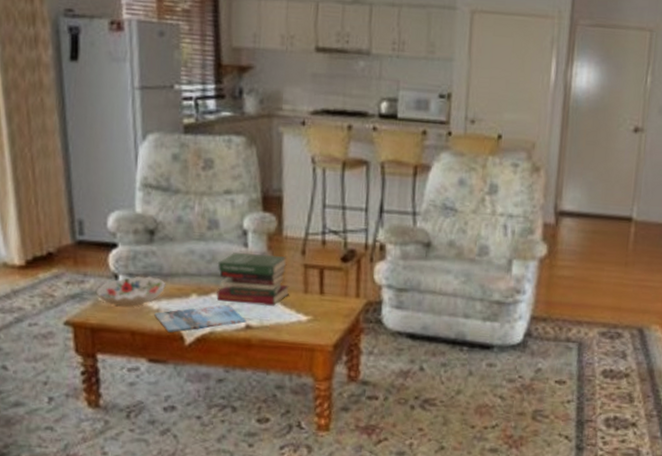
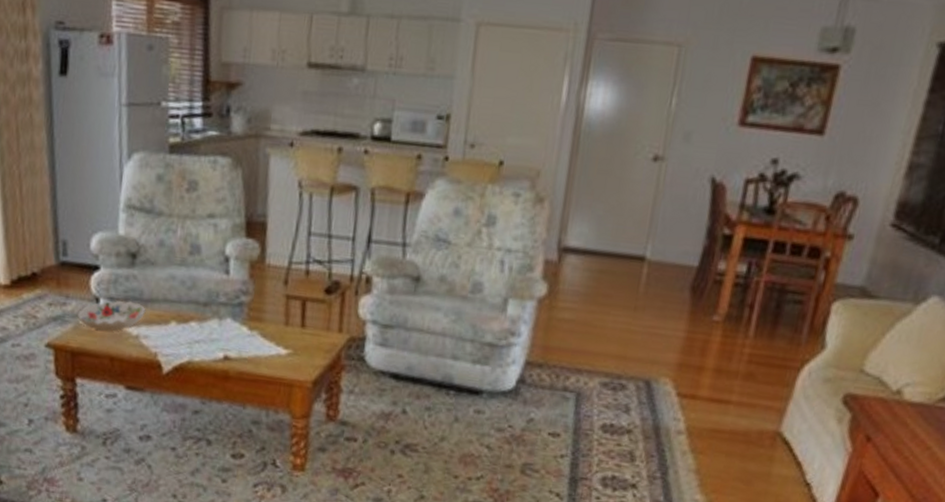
magazine: present [154,304,247,333] -> none [133,333,225,361]
books: present [216,253,289,307] -> none [196,280,270,338]

